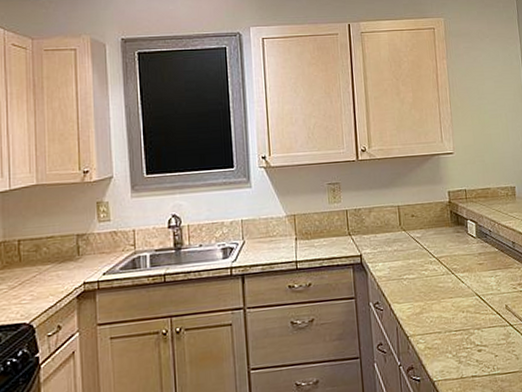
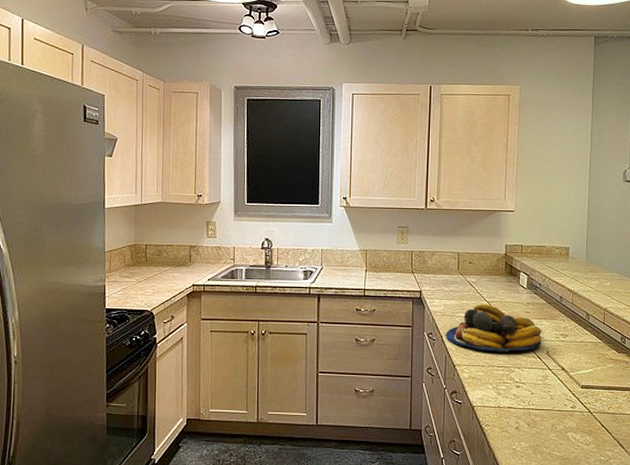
fruit bowl: none [394,260,500,315] -> present [445,304,542,352]

